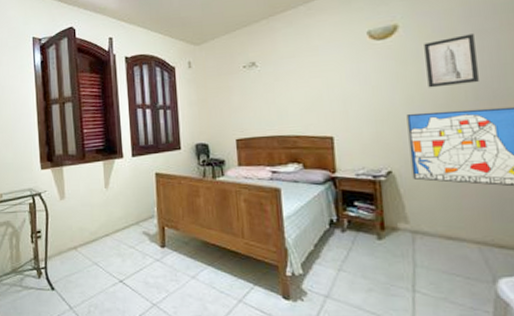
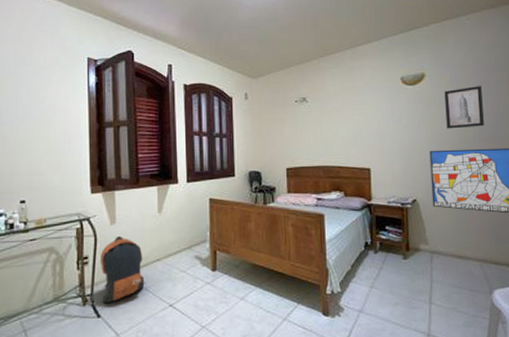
backpack: none [52,211,95,277] -> present [101,236,145,304]

